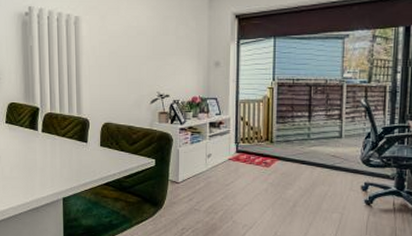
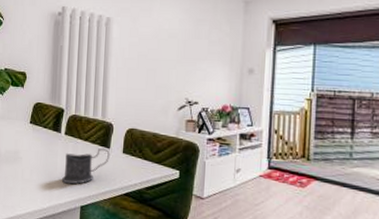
mug: none [43,142,88,178] -> present [62,148,110,184]

